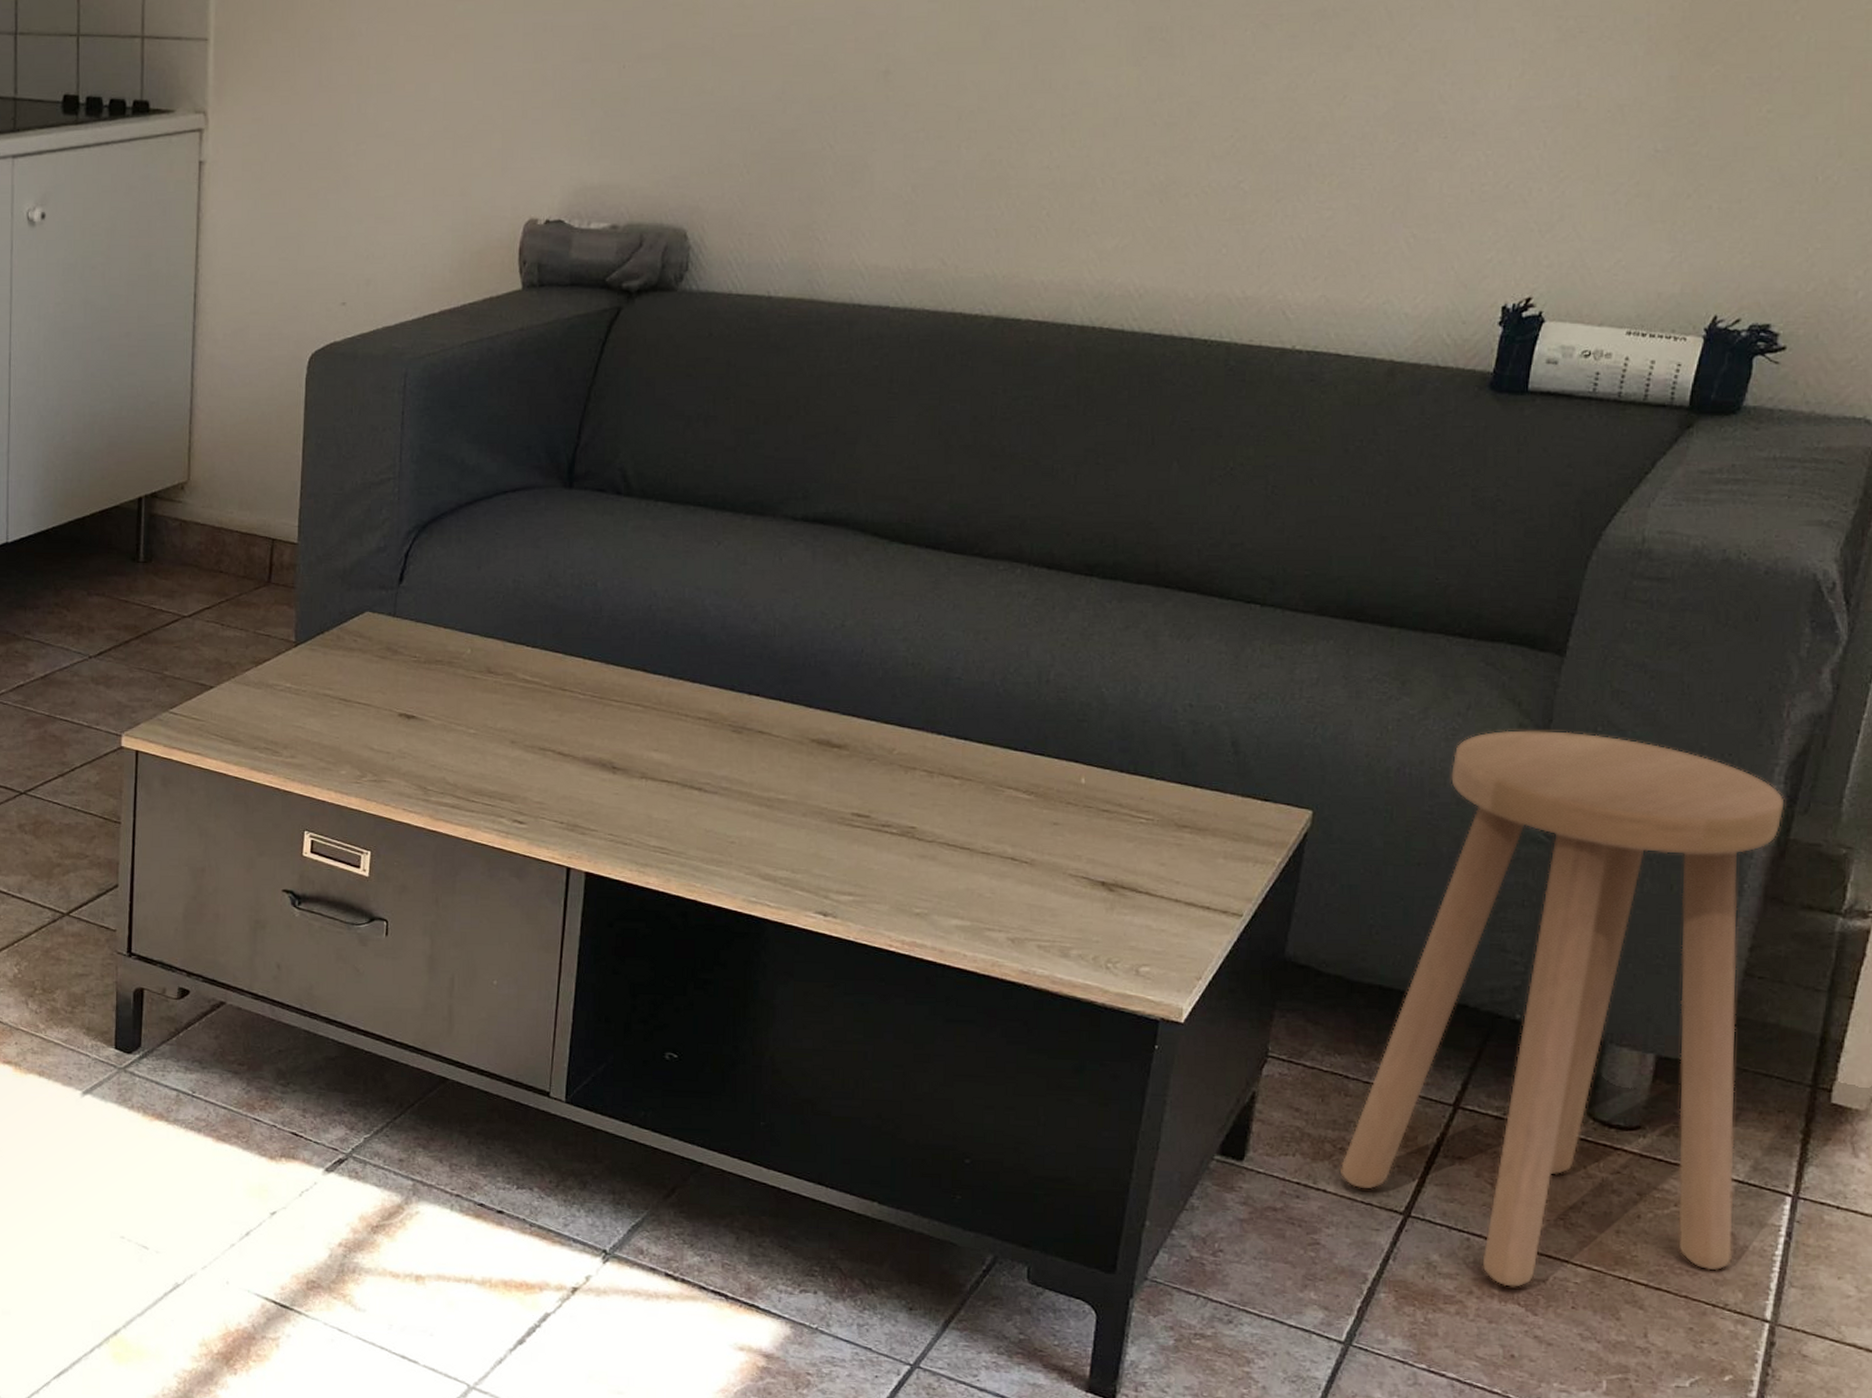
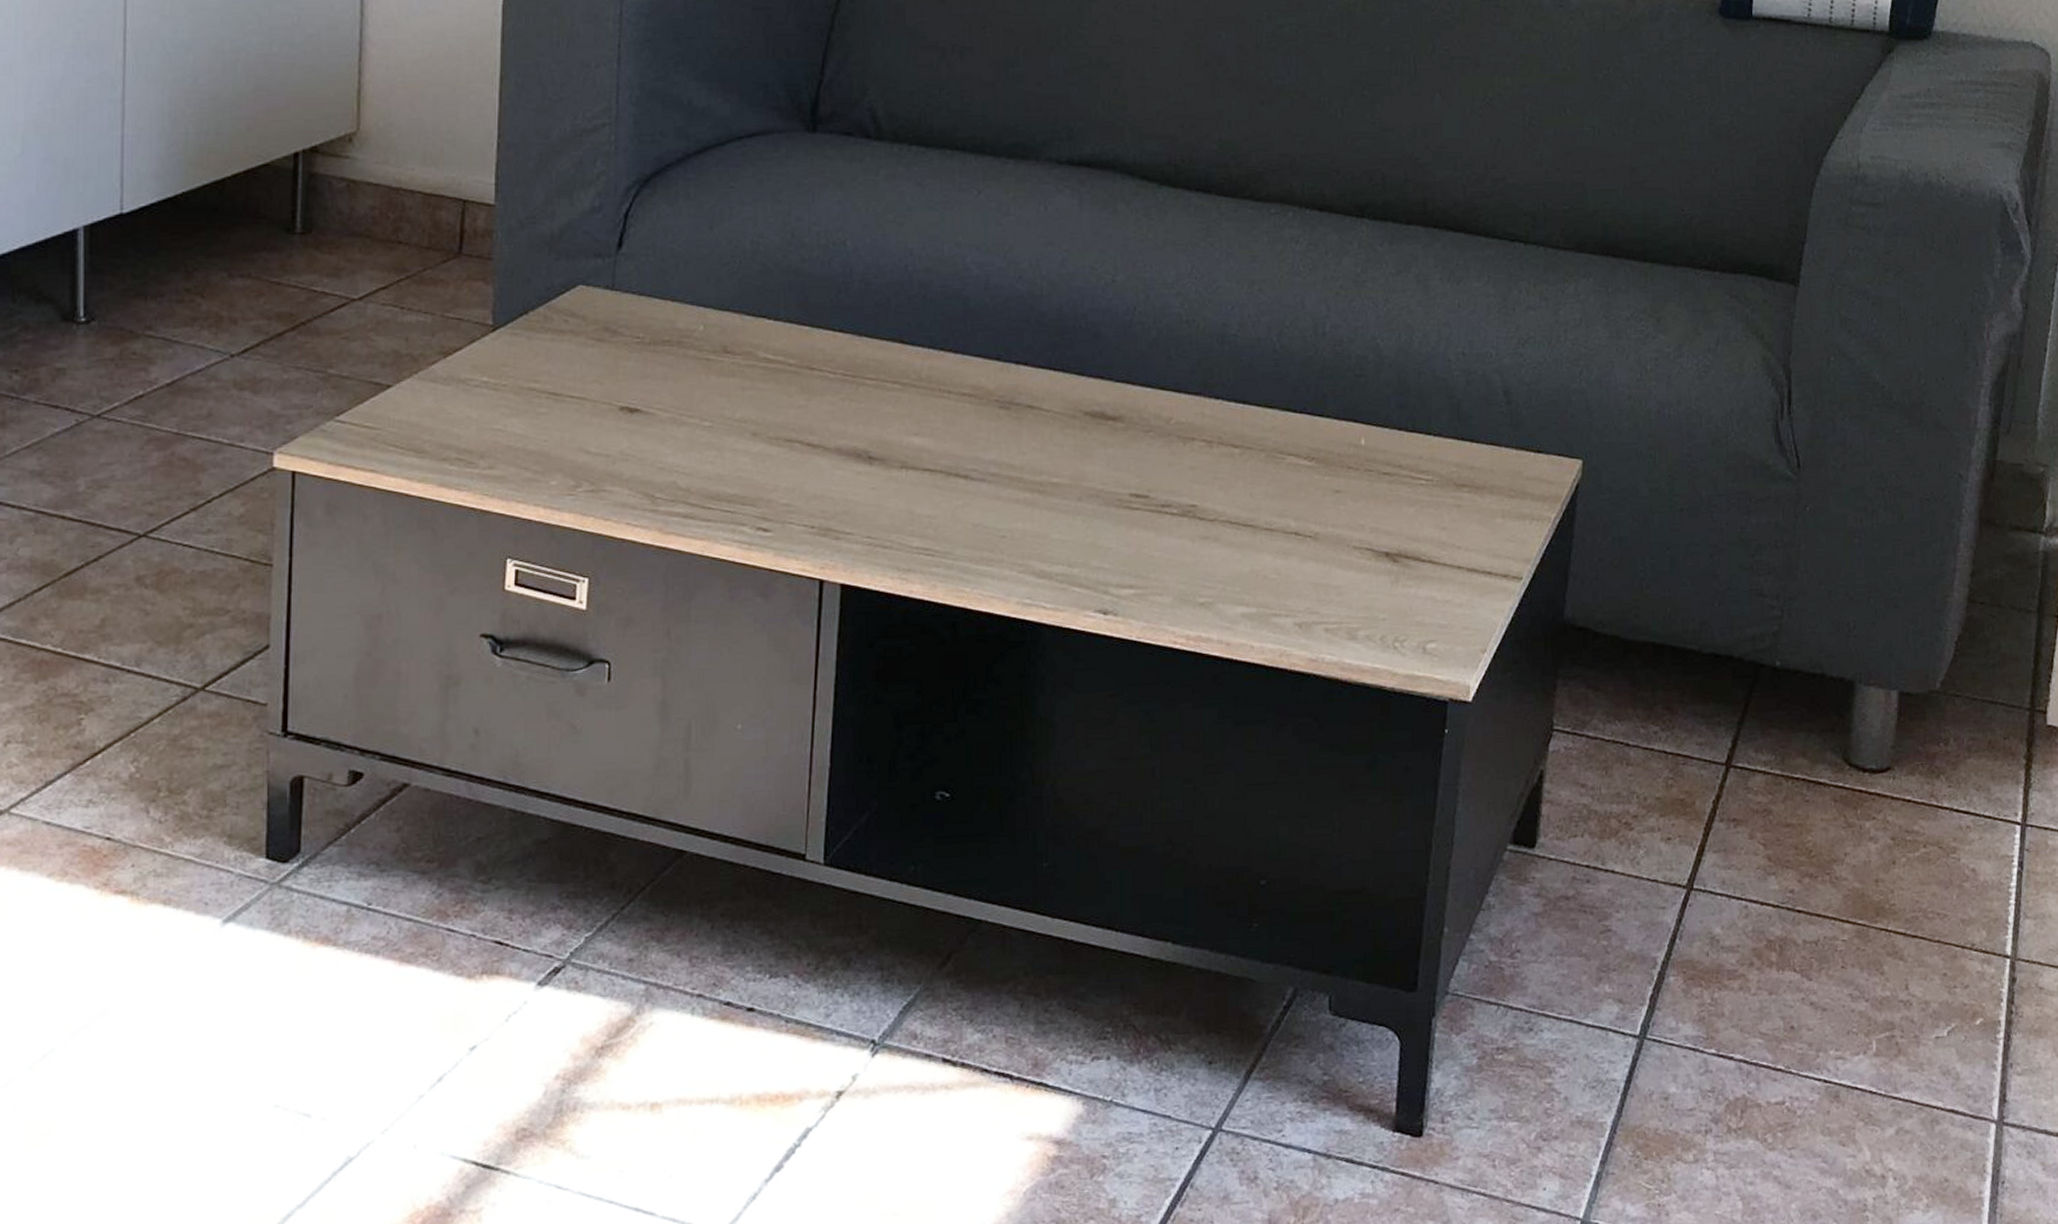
stool: present [1341,730,1785,1288] -> none [1627,363,1990,953]

